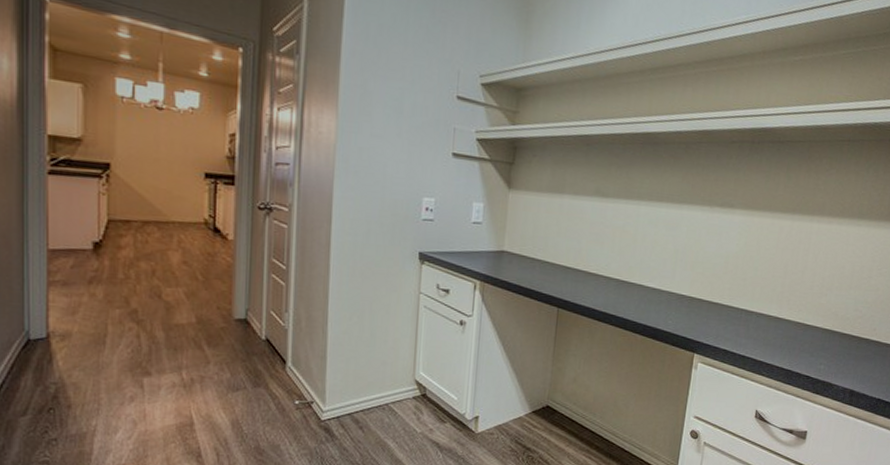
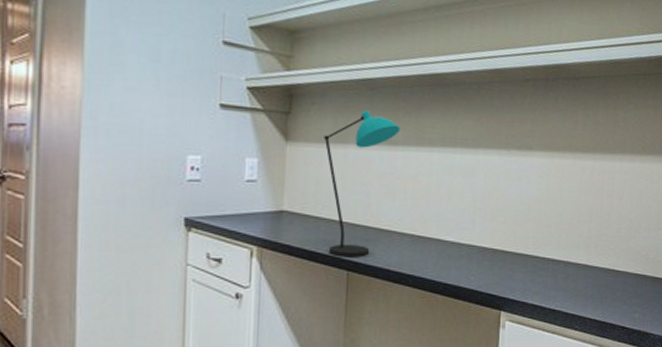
desk lamp: none [542,164,612,296] -> present [324,110,401,258]

